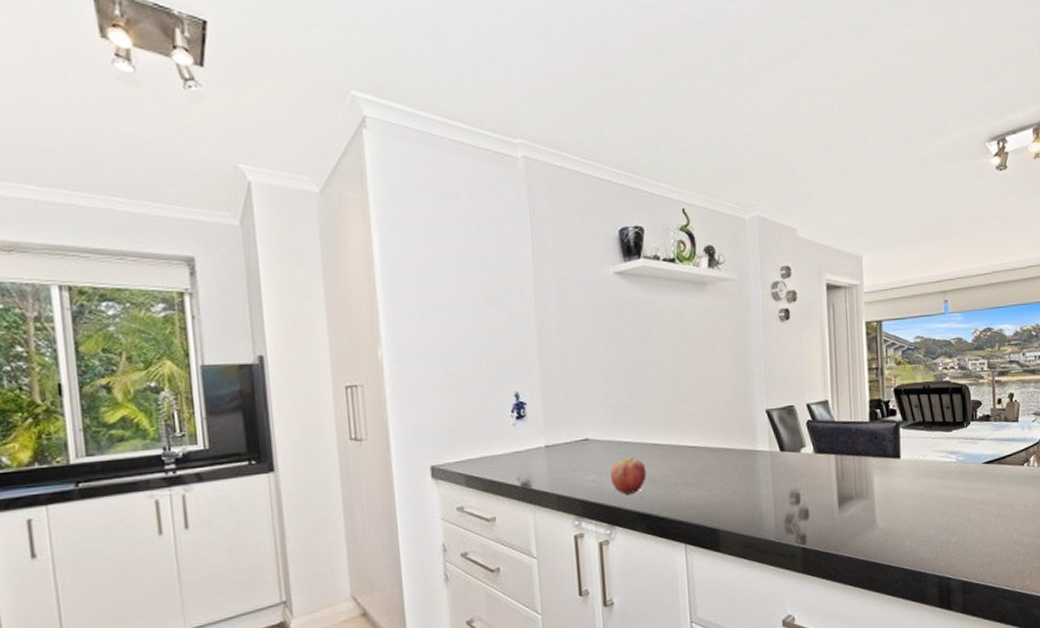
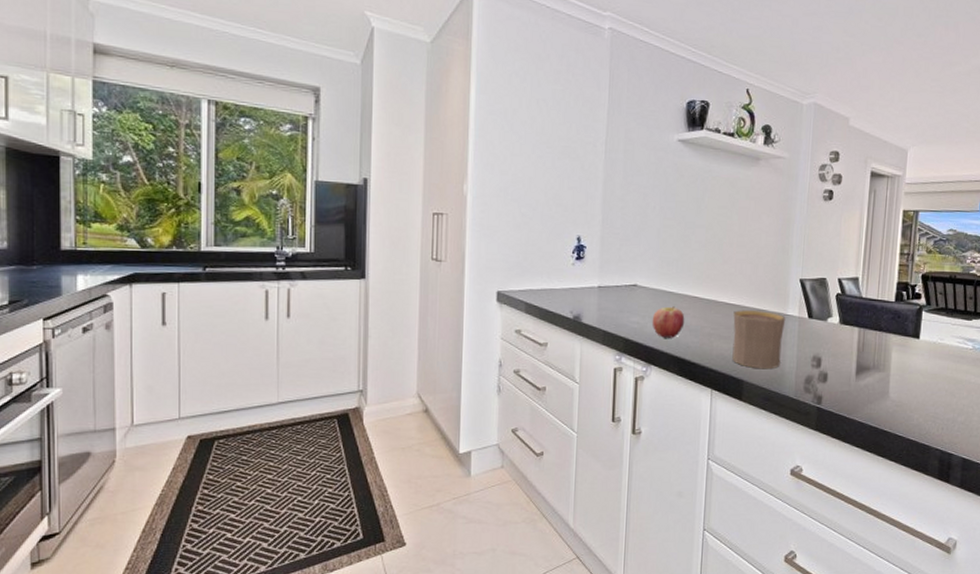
cup: none [699,449,757,515] -> present [732,310,786,370]

